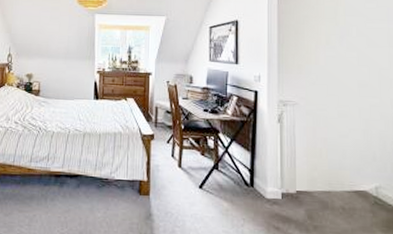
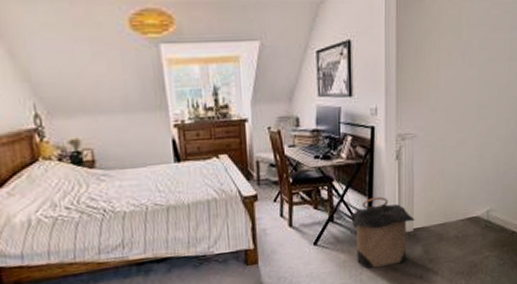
laundry hamper: none [233,153,297,224] -> present [349,196,415,269]

